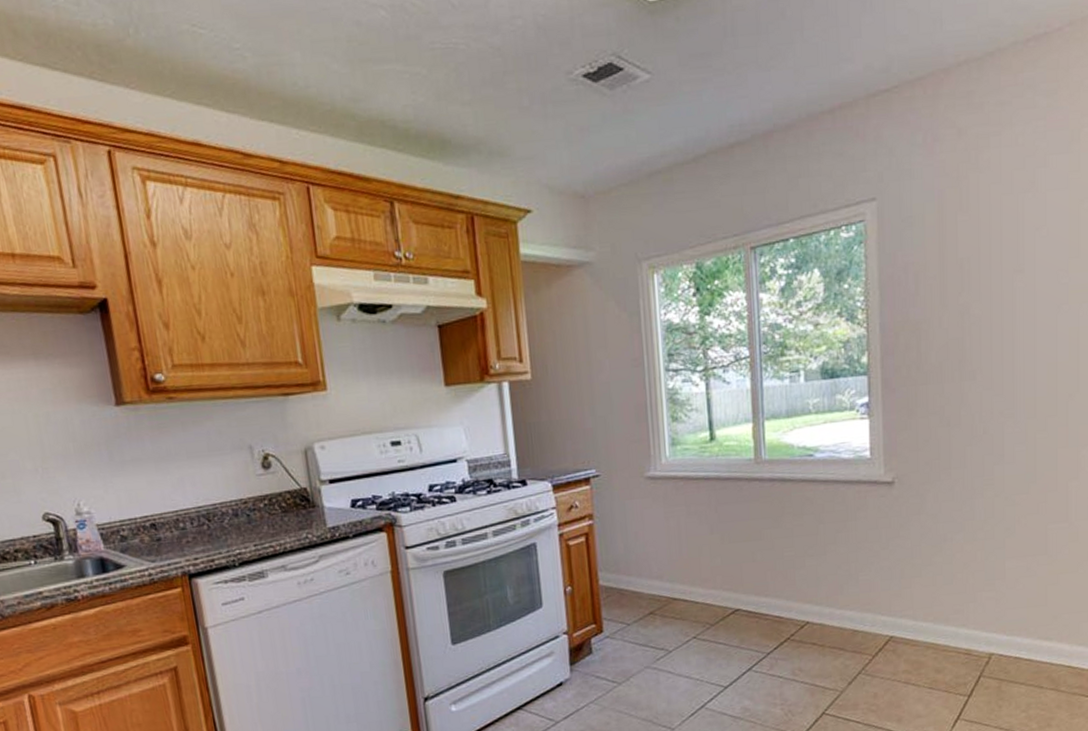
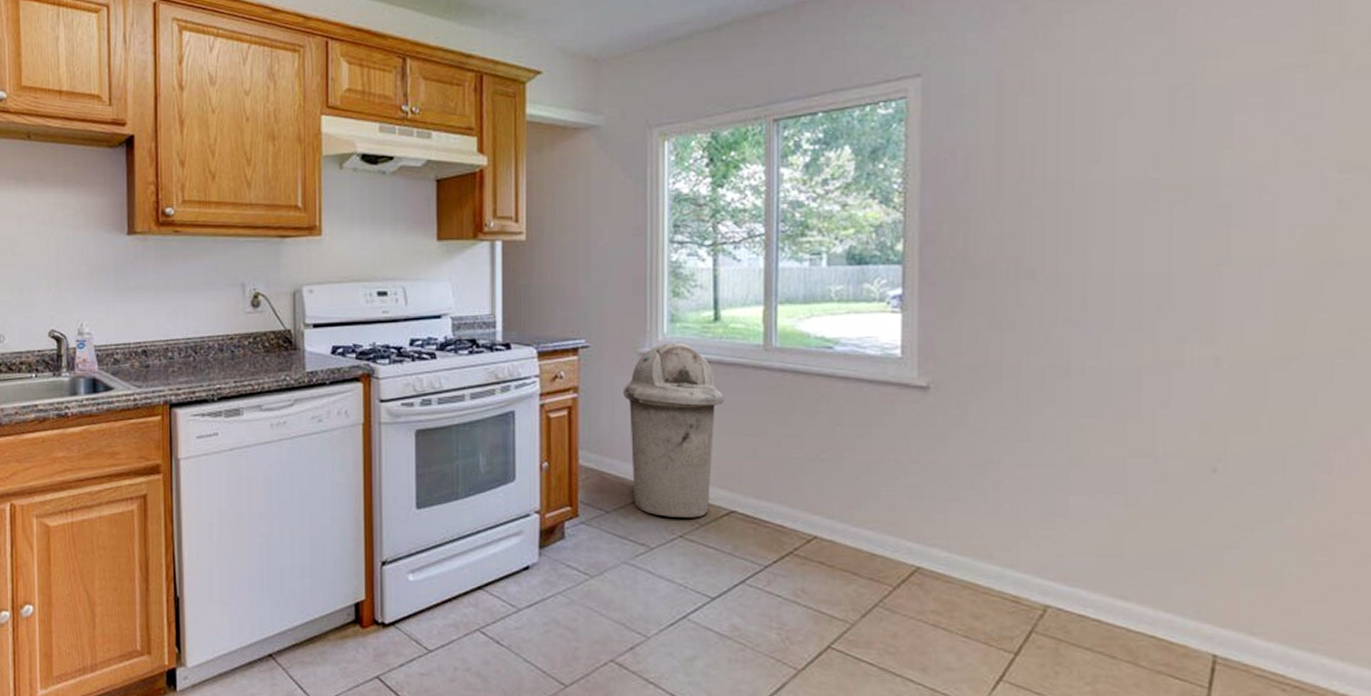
trash can: none [634,463,723,622] -> present [623,342,723,518]

